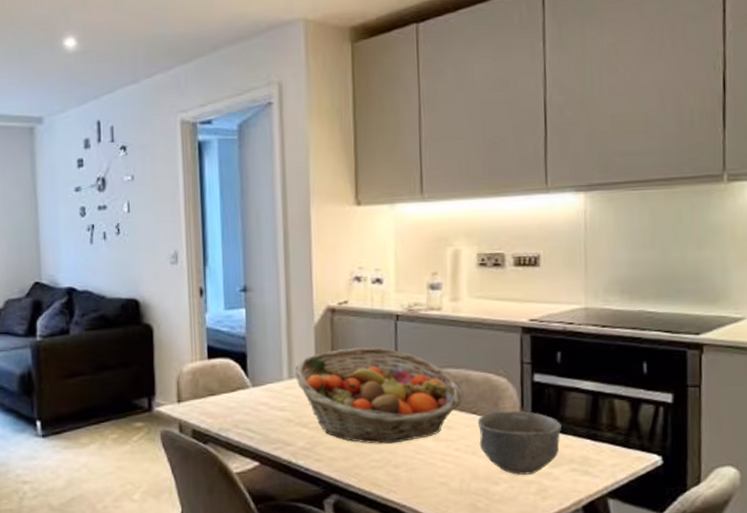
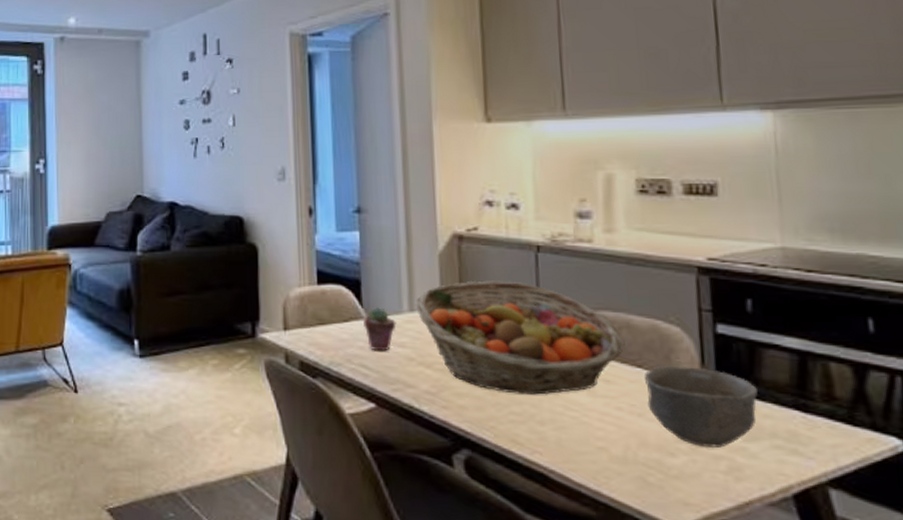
potted succulent: none [248,377,277,416] -> present [362,307,396,351]

